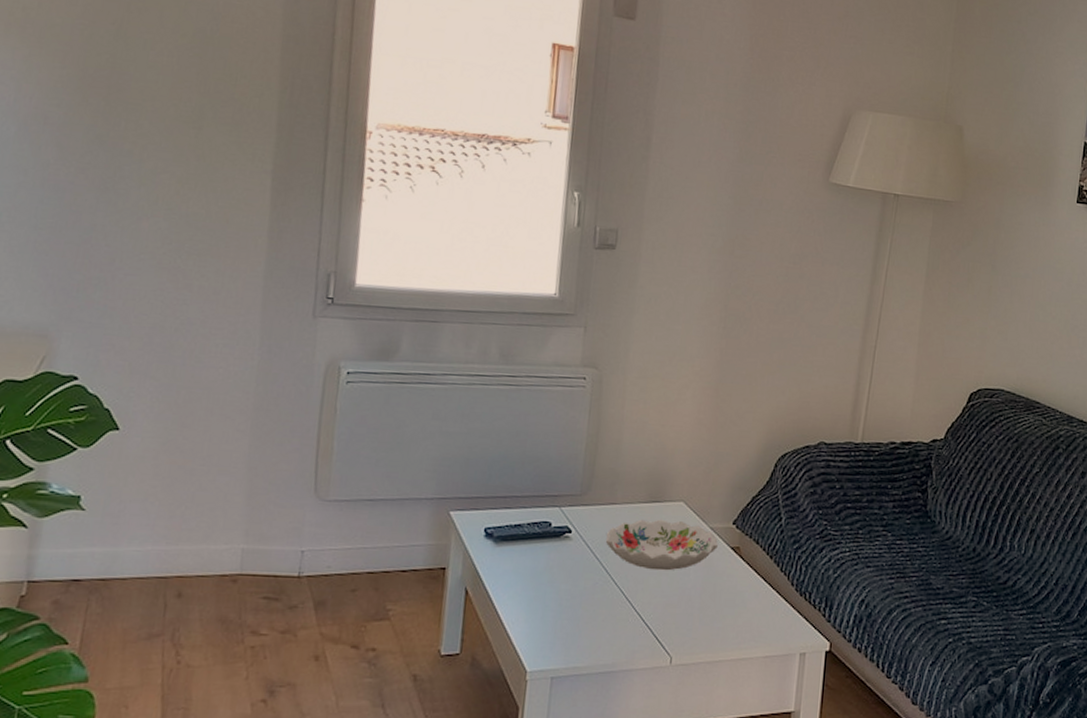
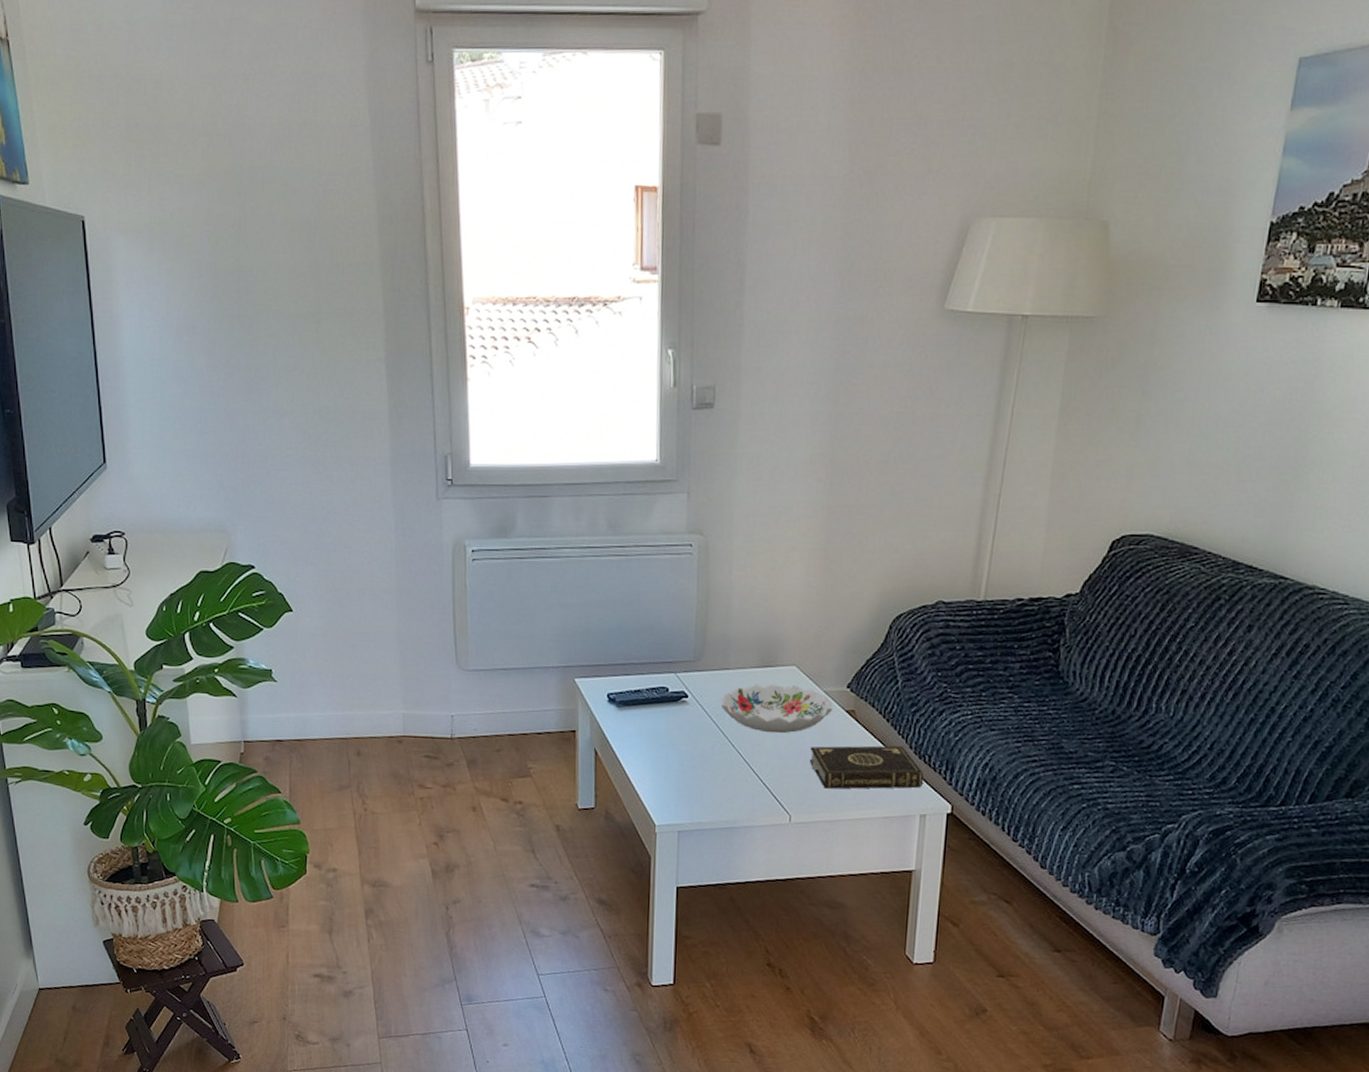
book: none [694,582,804,628] -> present [810,745,923,789]

